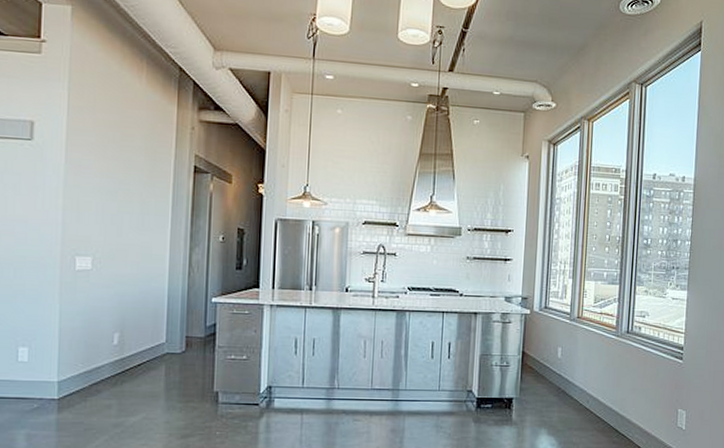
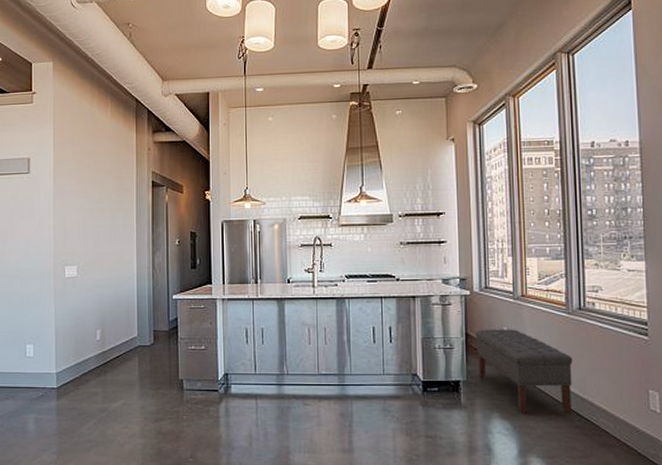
bench: none [531,348,617,431] -> present [474,329,573,414]

